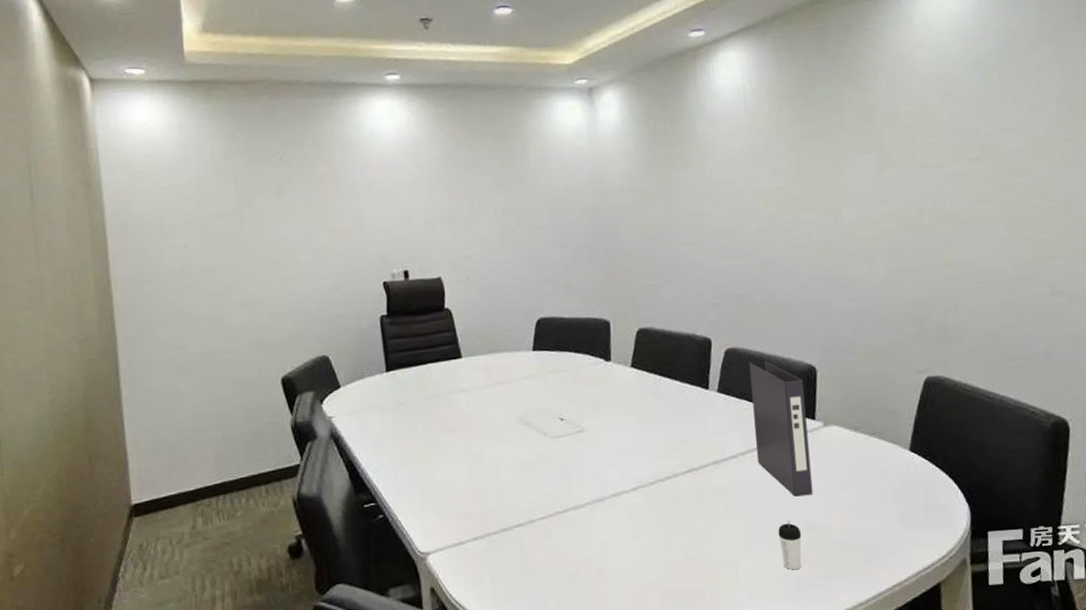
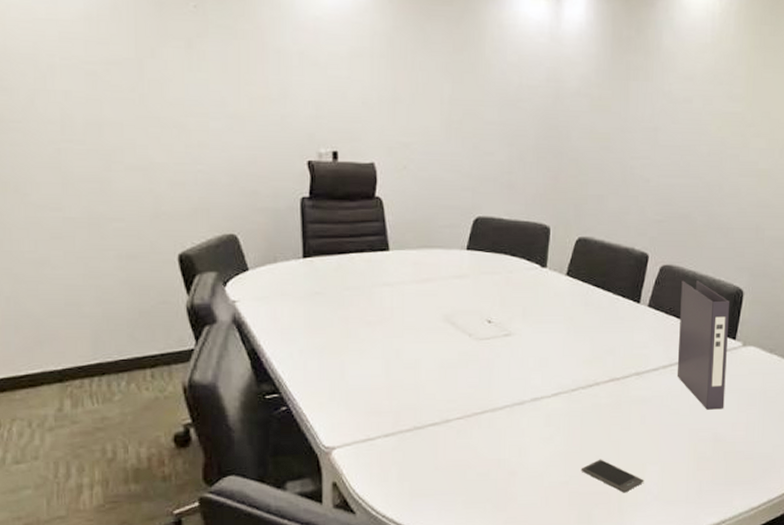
smartphone: none [669,554,738,590] -> present [580,459,644,493]
beverage cup: present [778,521,802,570] -> none [687,432,709,477]

